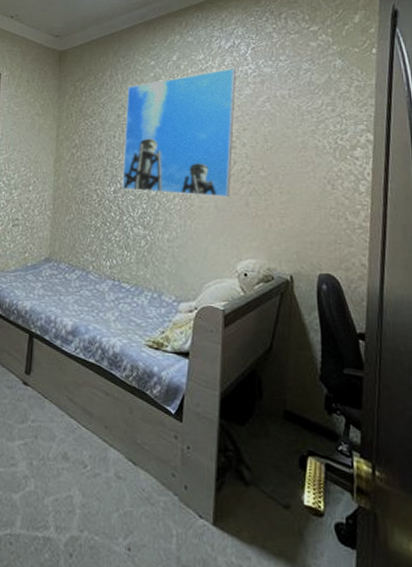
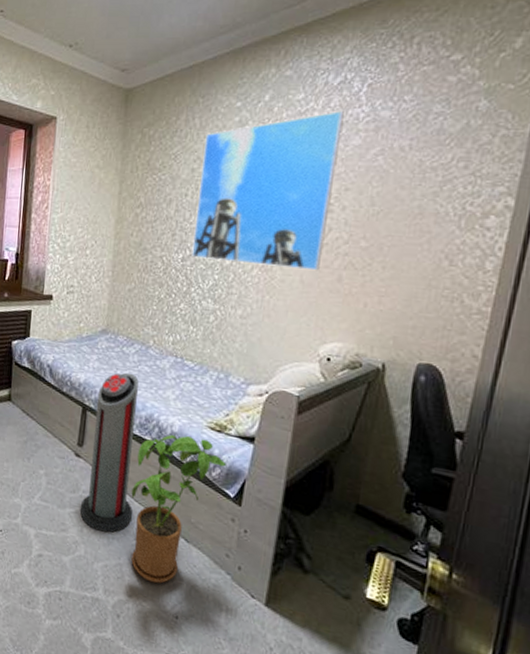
air purifier: none [28,297,81,463] -> present [79,372,139,533]
house plant: none [78,356,165,514] -> present [131,435,226,584]

